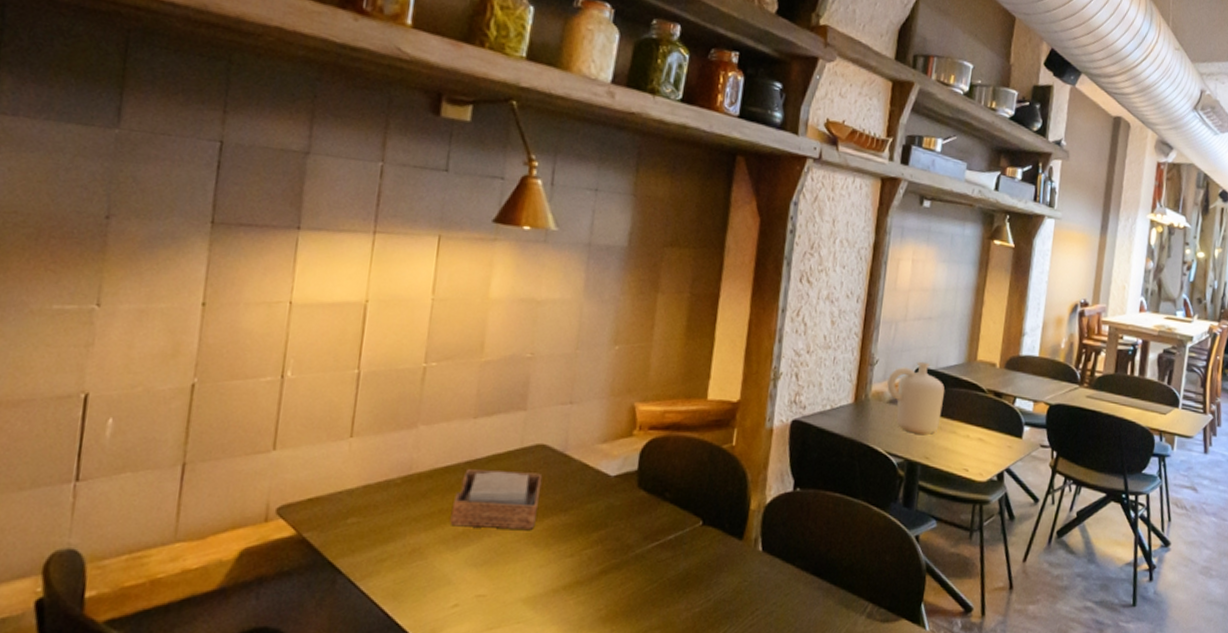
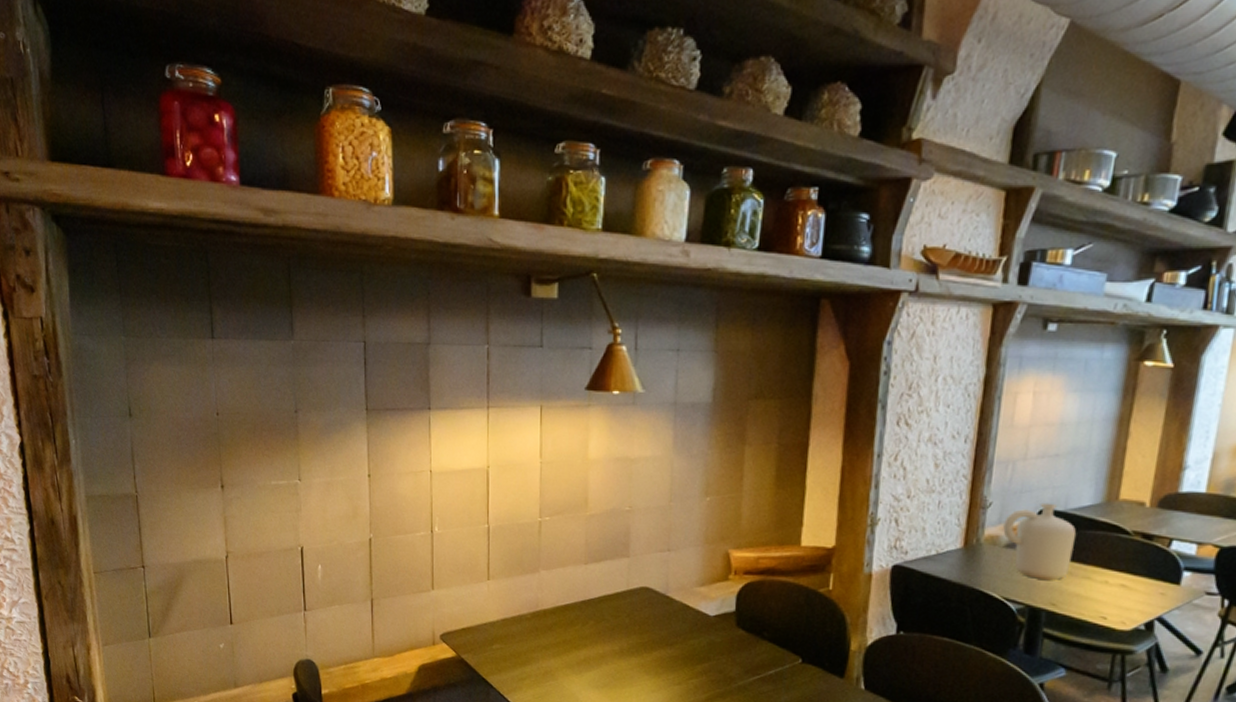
napkin holder: present [450,469,543,531] -> none [573,607,648,661]

